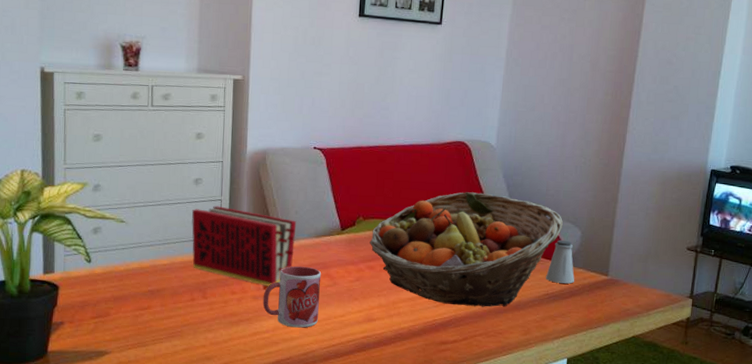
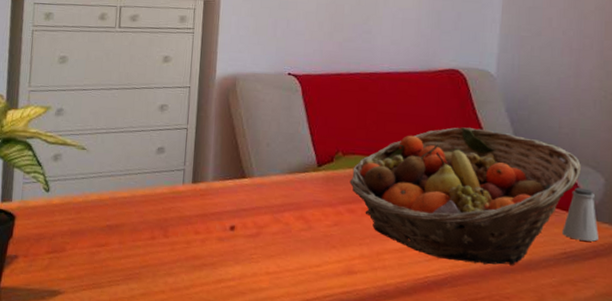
book: present [191,206,297,286] -> none [154,134,268,227]
mug: present [262,266,321,328] -> none [229,205,294,277]

